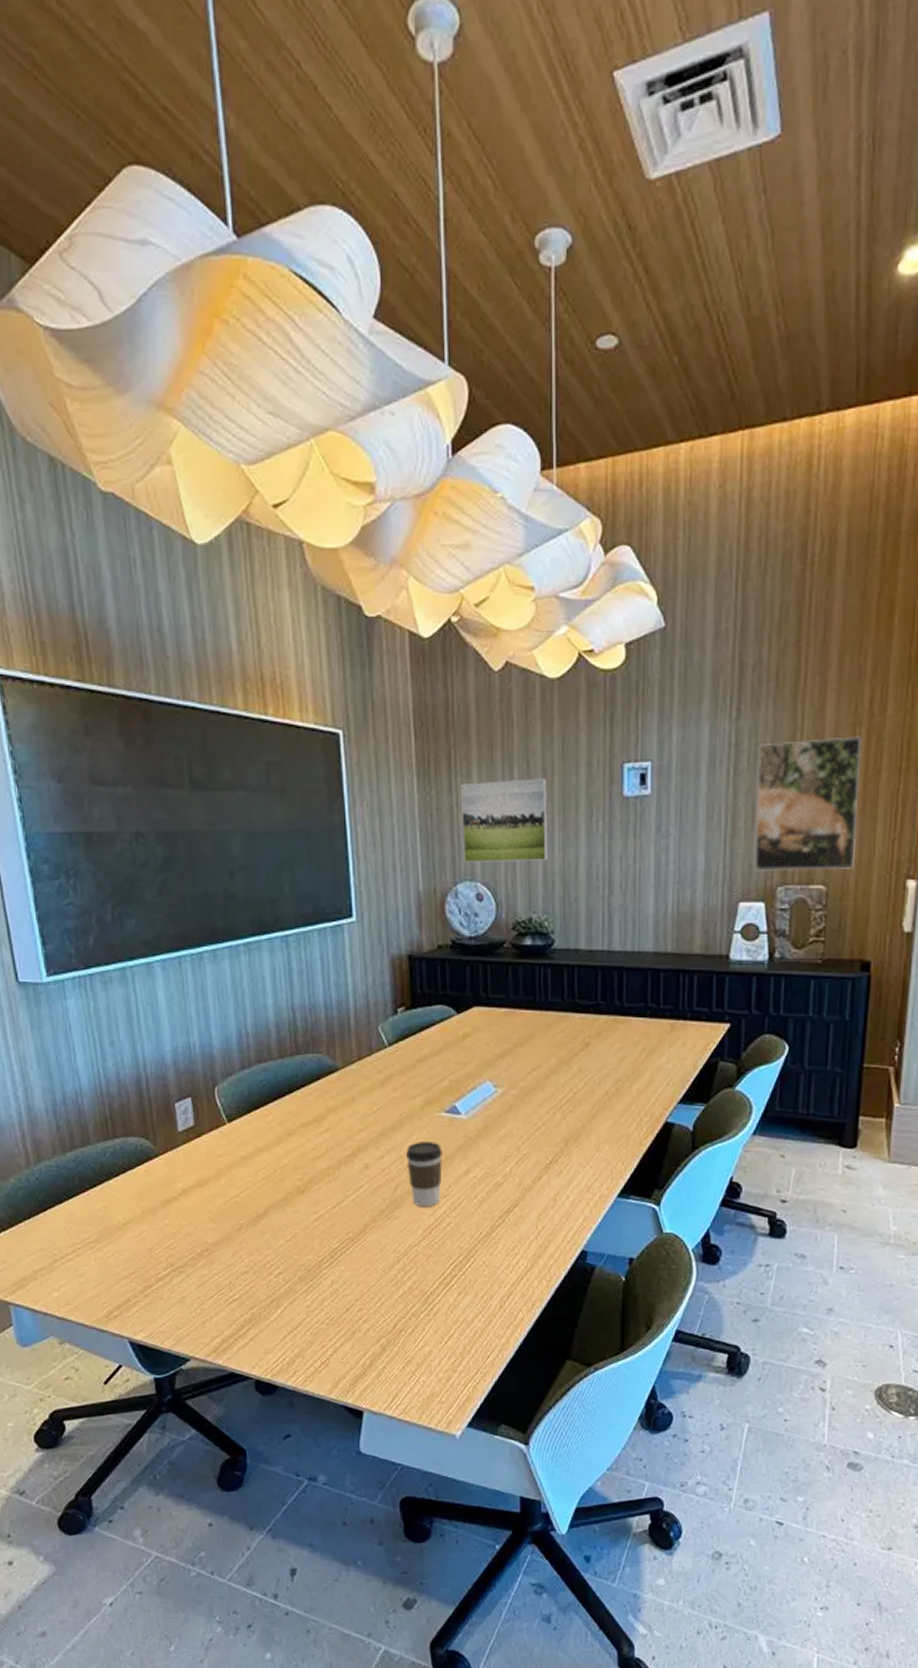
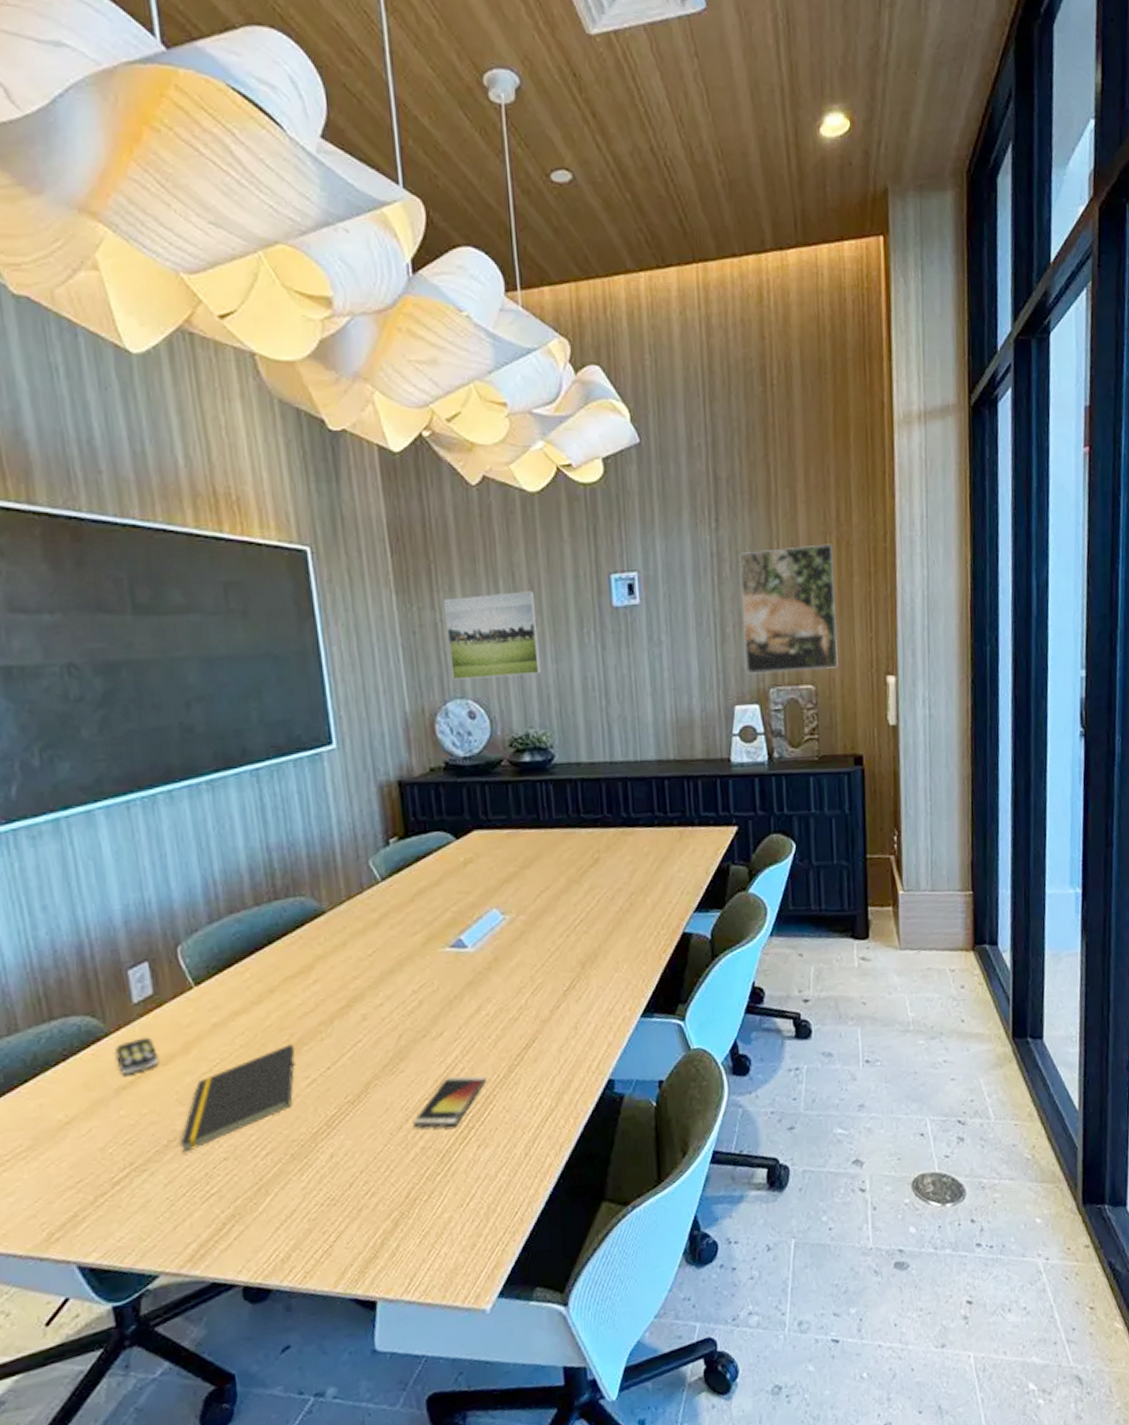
remote control: none [162,1161,198,1190] -> present [114,1037,160,1074]
notepad: none [210,1182,307,1262] -> present [180,1044,296,1153]
smartphone: none [403,1228,469,1274] -> present [413,1076,486,1128]
coffee cup: present [405,1142,443,1207] -> none [407,981,451,1055]

